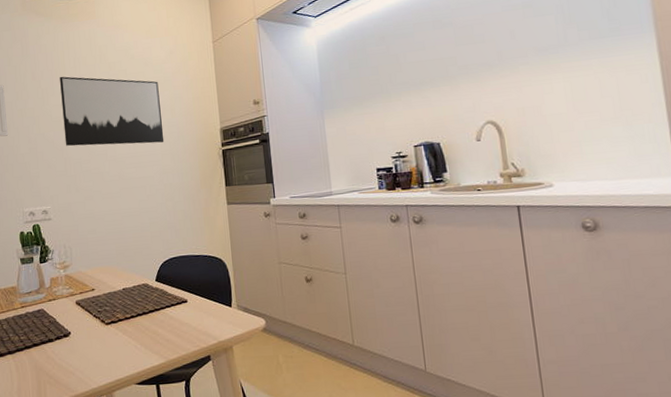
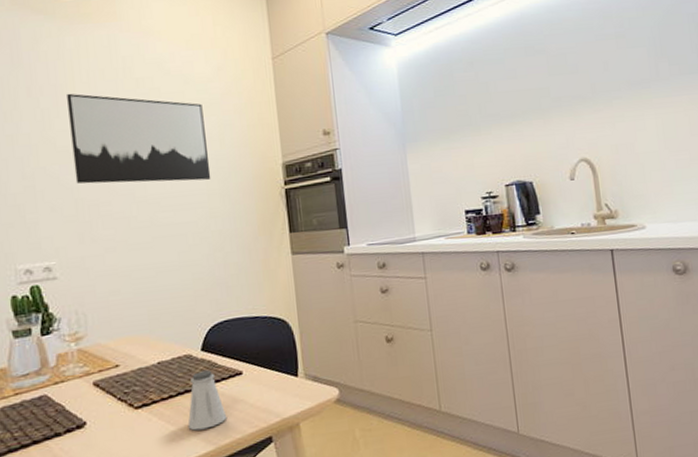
saltshaker: none [145,297,175,346] -> present [187,370,228,431]

